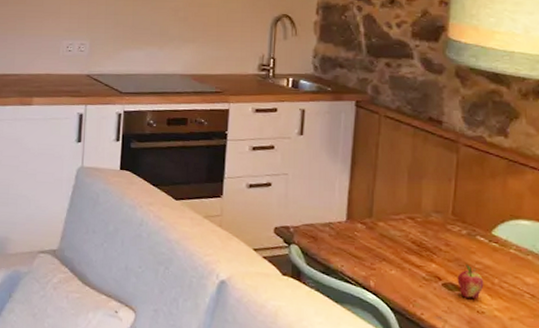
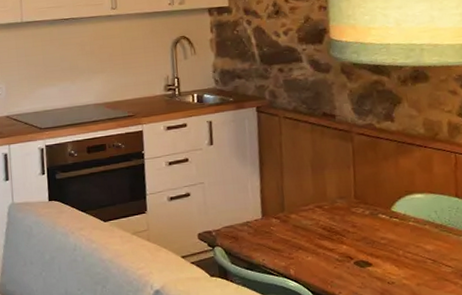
fruit: present [457,264,484,299] -> none [366,241,391,272]

